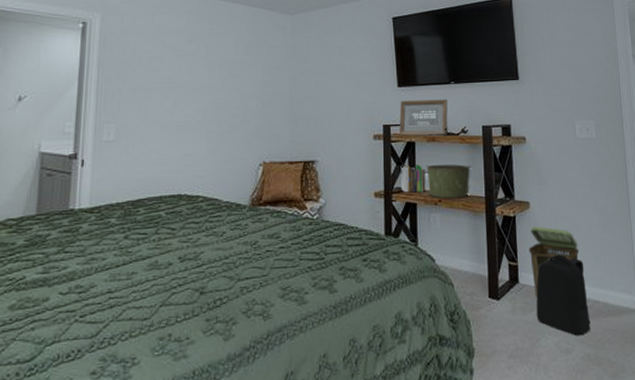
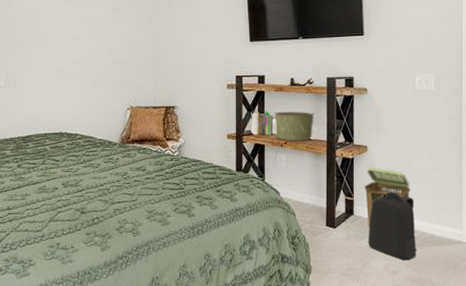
picture frame: present [399,99,448,136] -> none [251,53,295,86]

